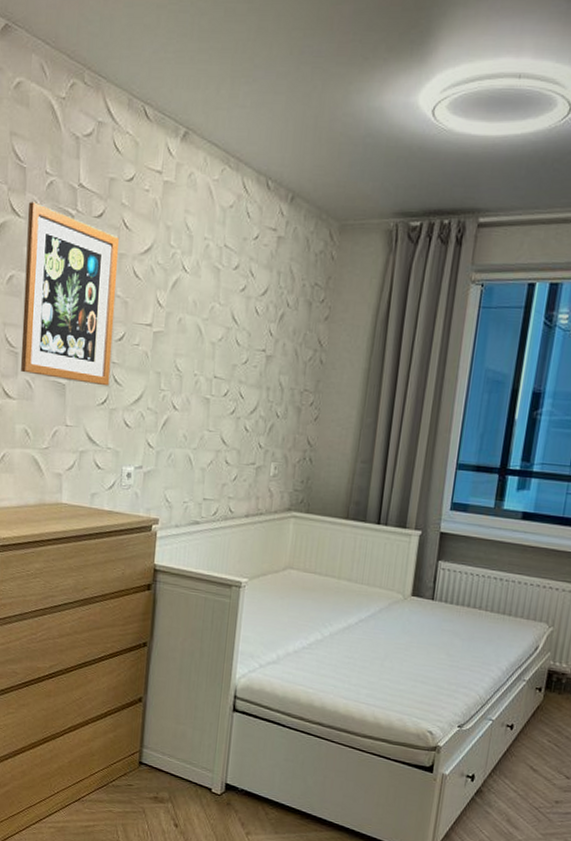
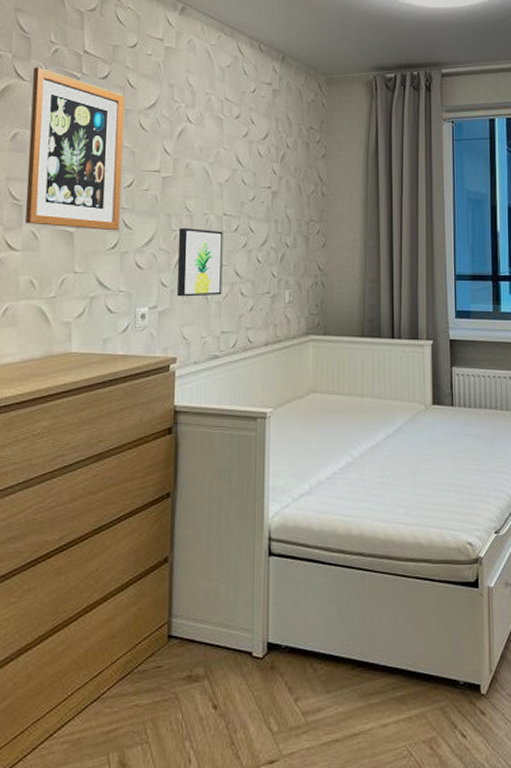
wall art: none [162,388,213,462] -> present [176,228,223,297]

